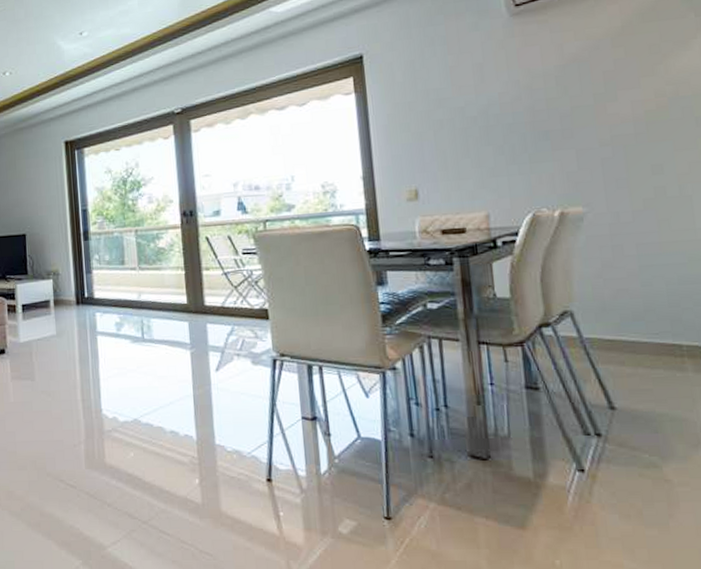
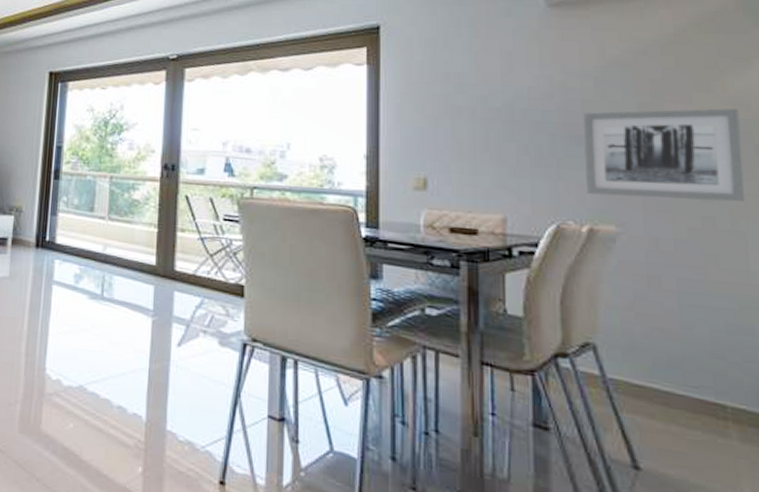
wall art: none [548,88,689,182] -> present [583,108,745,202]

